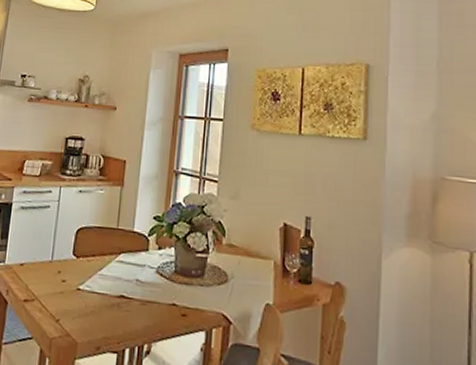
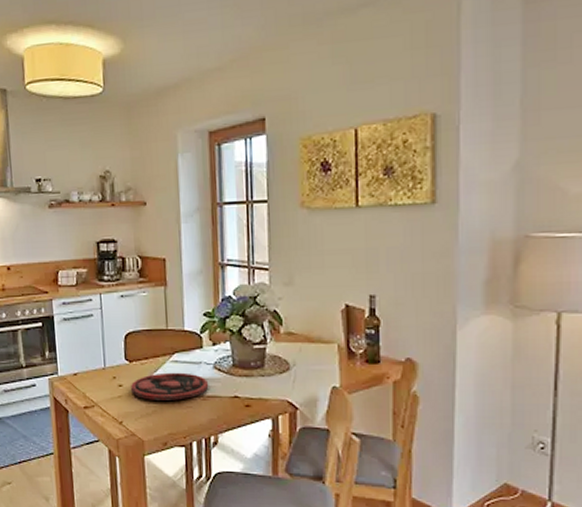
plate: none [73,272,150,302] -> present [131,372,209,400]

